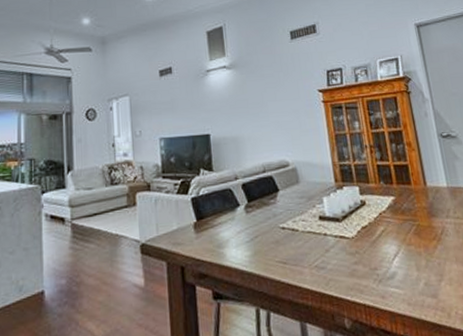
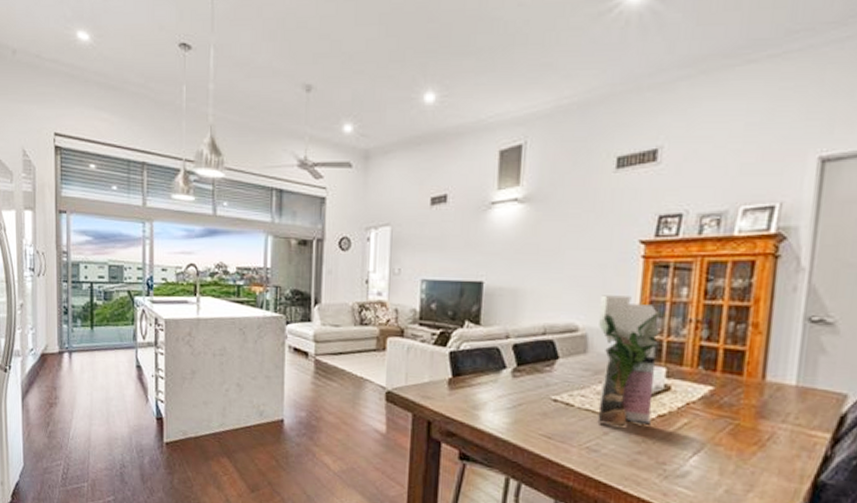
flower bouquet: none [300,133,360,243] -> present [597,295,659,427]

